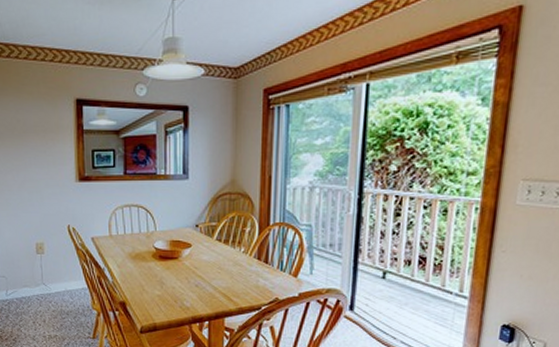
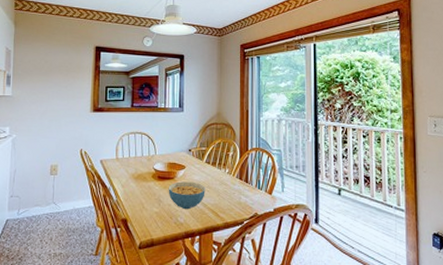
cereal bowl: none [171,262,216,293] -> present [168,181,205,210]

